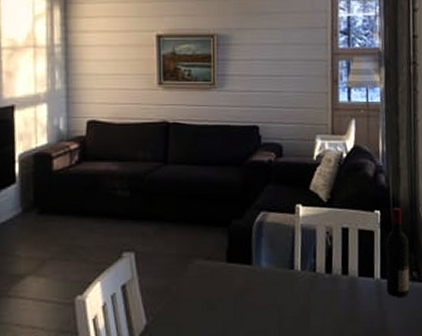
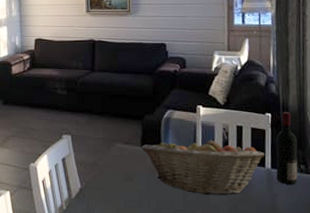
fruit basket: none [227,244,373,320] -> present [141,136,264,195]

